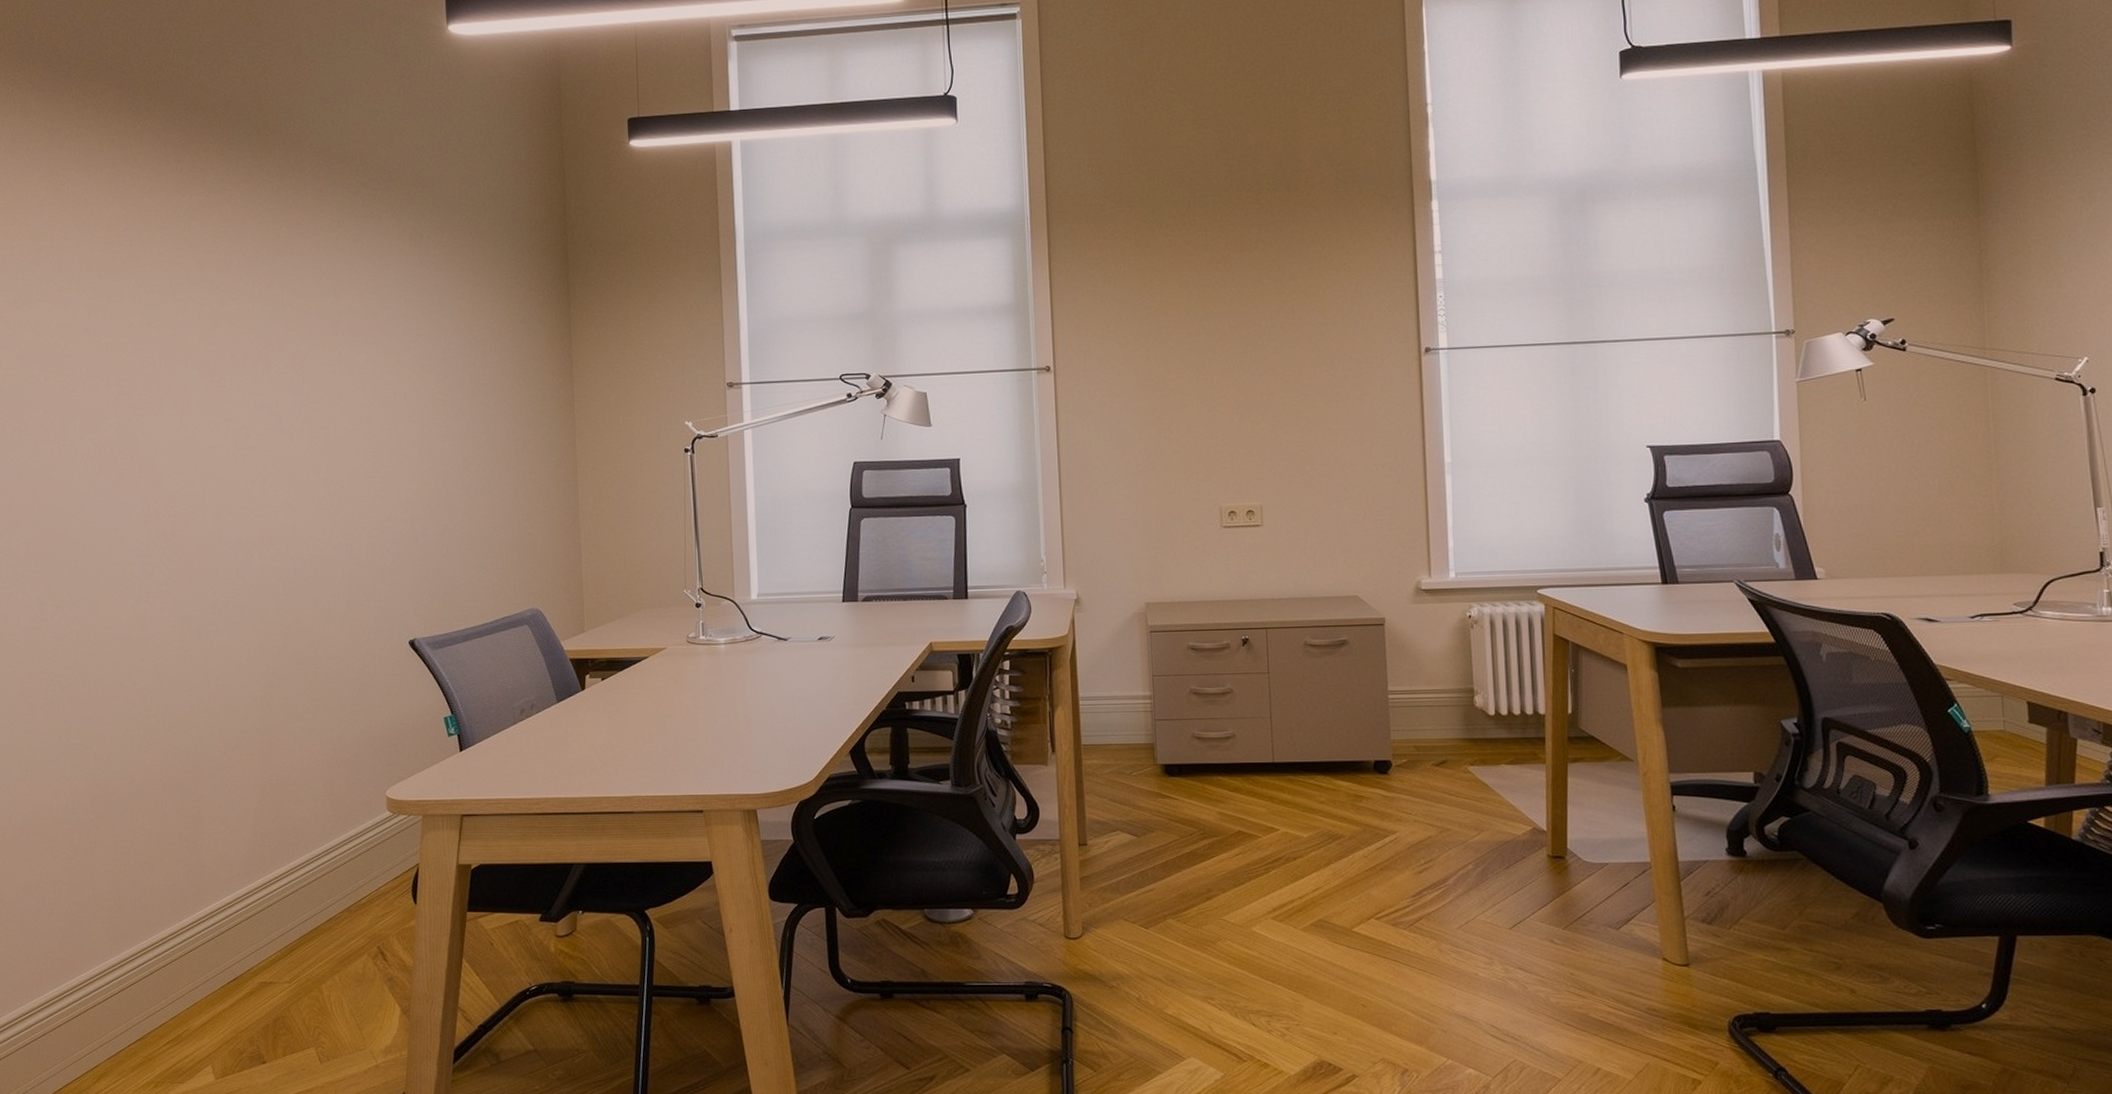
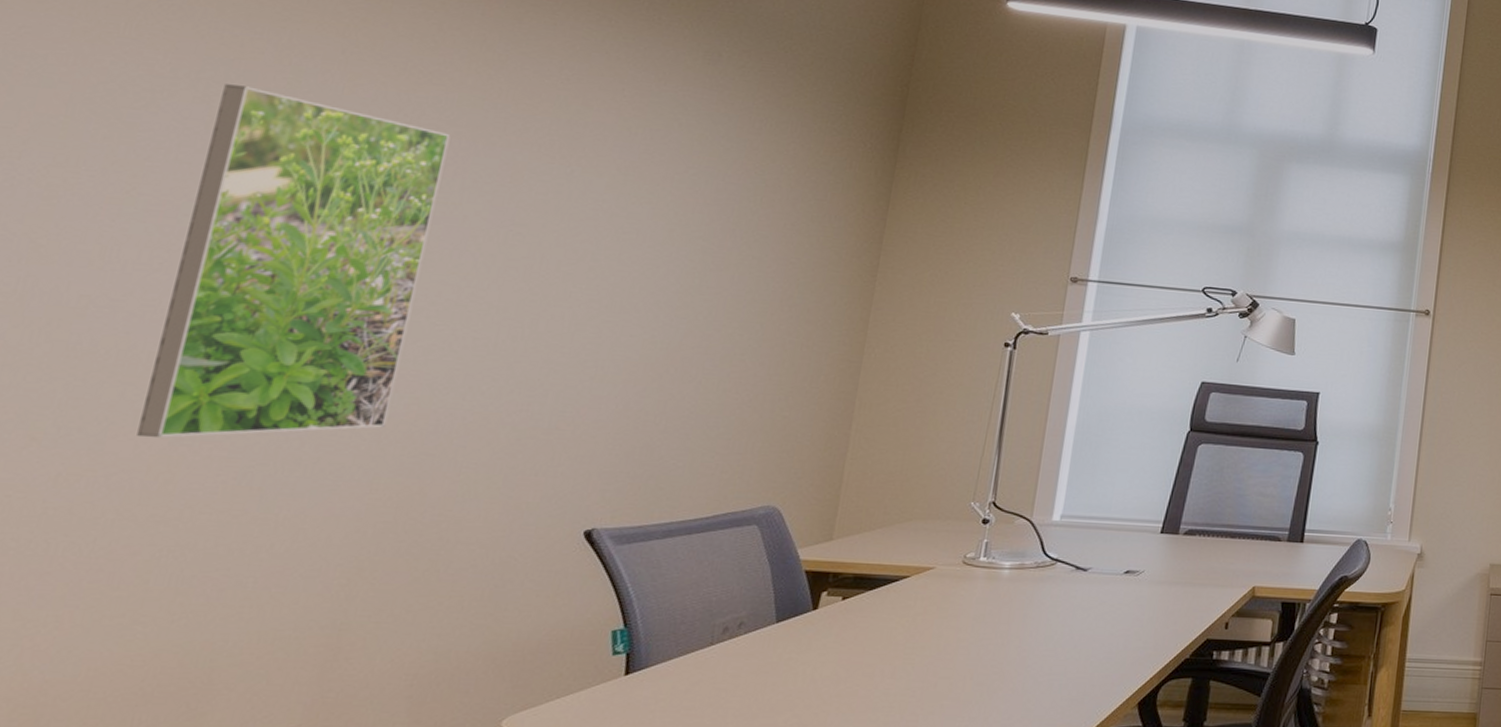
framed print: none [105,323,263,598] -> present [137,84,451,438]

